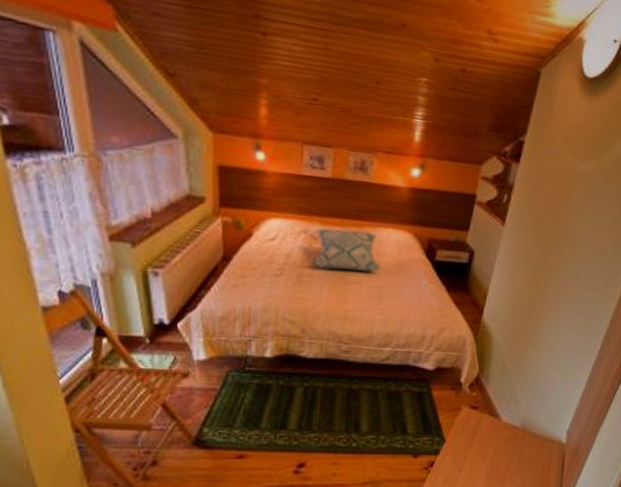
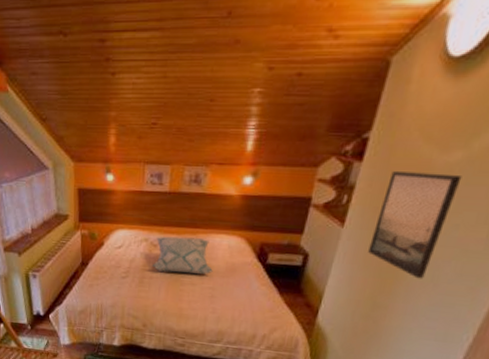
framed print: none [525,175,596,277] -> present [368,171,462,279]

